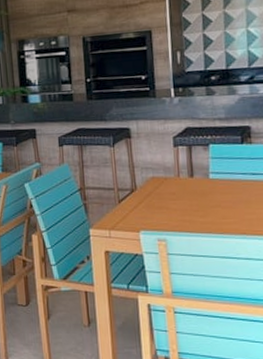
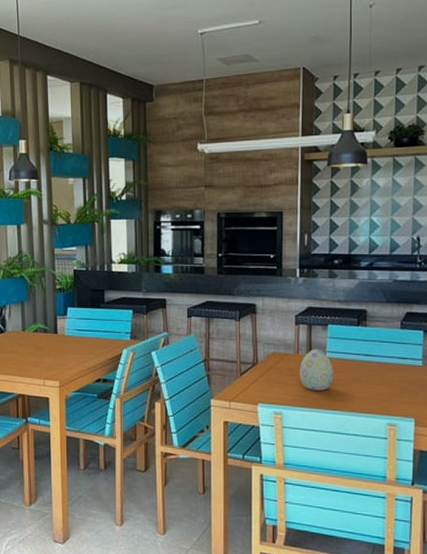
decorative egg: none [181,170,219,214] -> present [299,348,333,391]

